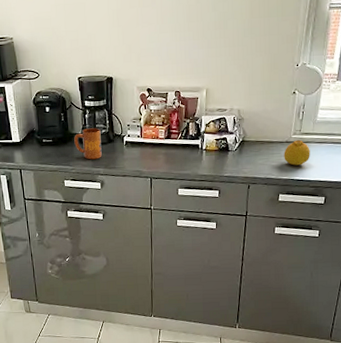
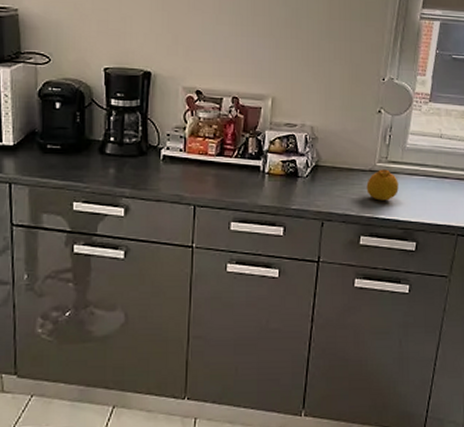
mug: present [74,128,102,160] -> none [92,134,130,177]

